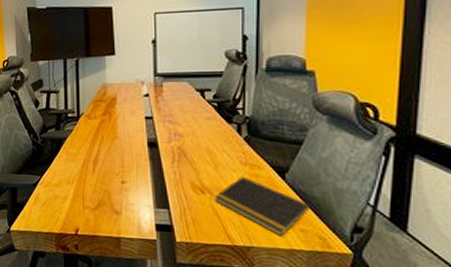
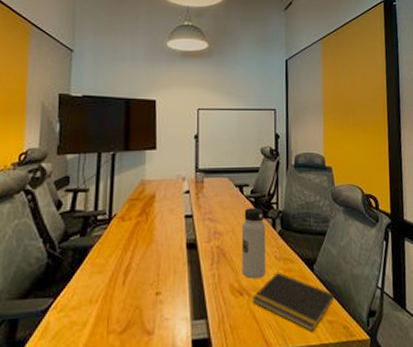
water bottle: none [203,112,230,179] -> present [241,208,266,278]

